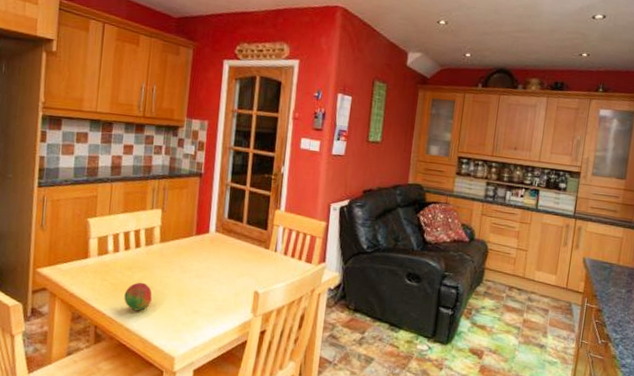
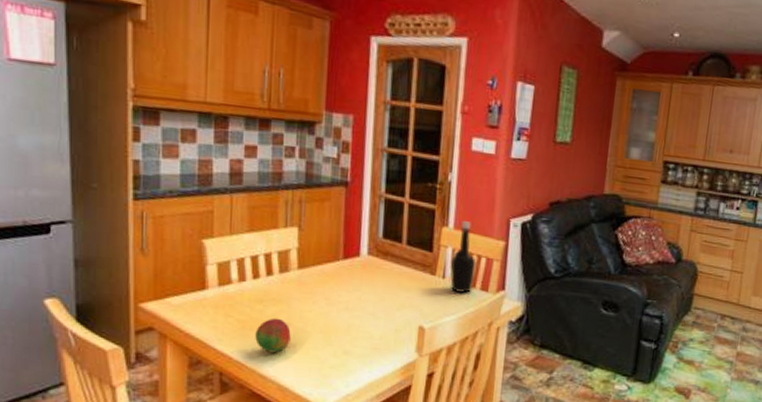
bottle: none [281,205,303,264] -> present [450,221,477,293]

